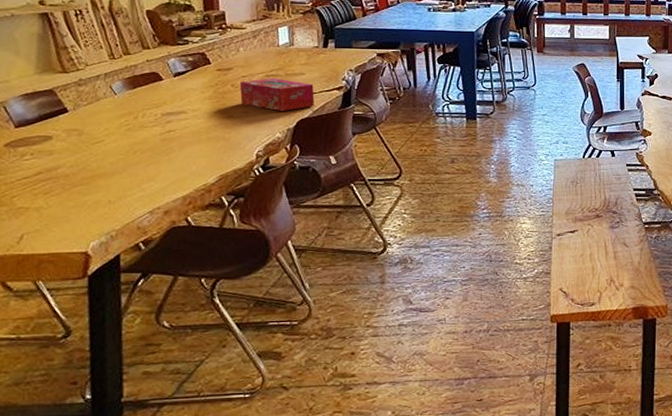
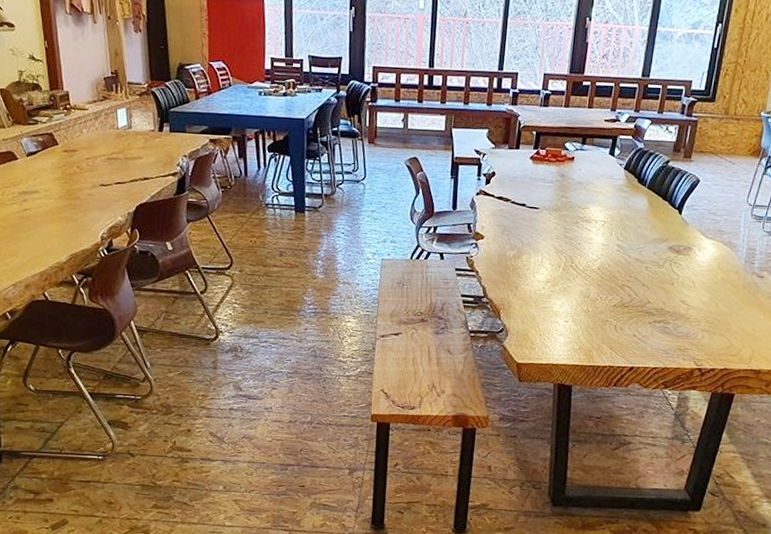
tissue box: present [239,78,315,111] -> none [84,161,152,195]

